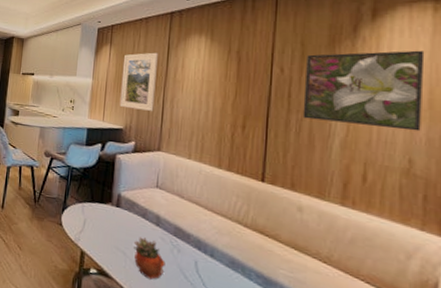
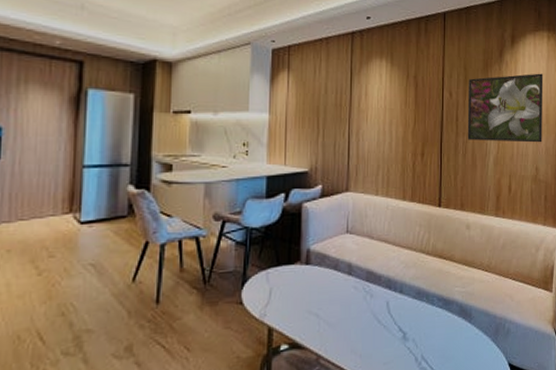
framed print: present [119,52,158,111] -> none [303,78,341,147]
succulent planter: present [133,236,165,280] -> none [326,291,359,336]

